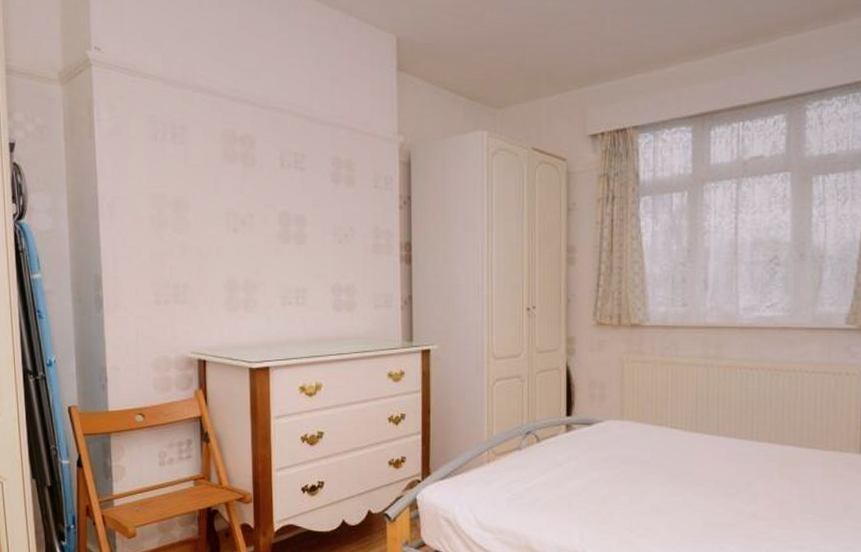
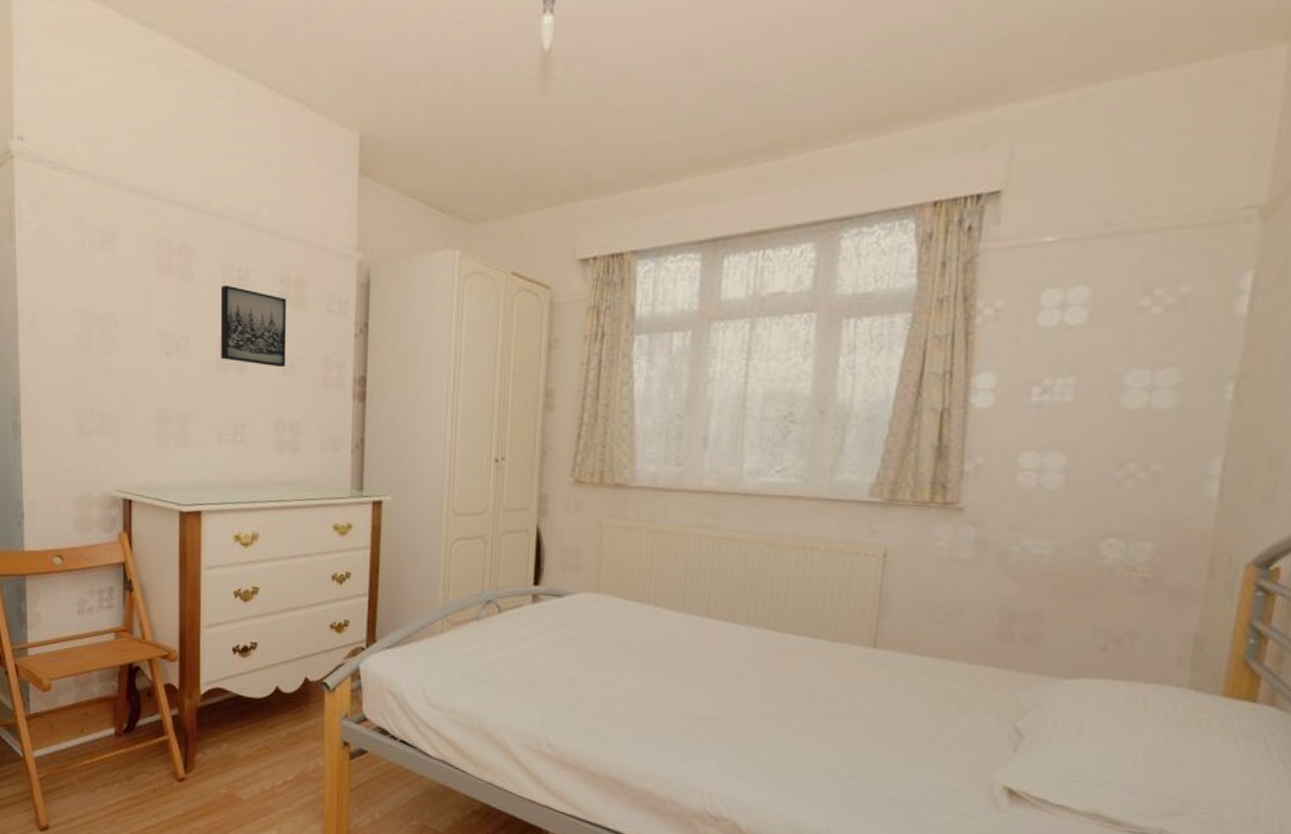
wall art: none [280,168,340,238] -> present [220,284,287,368]

